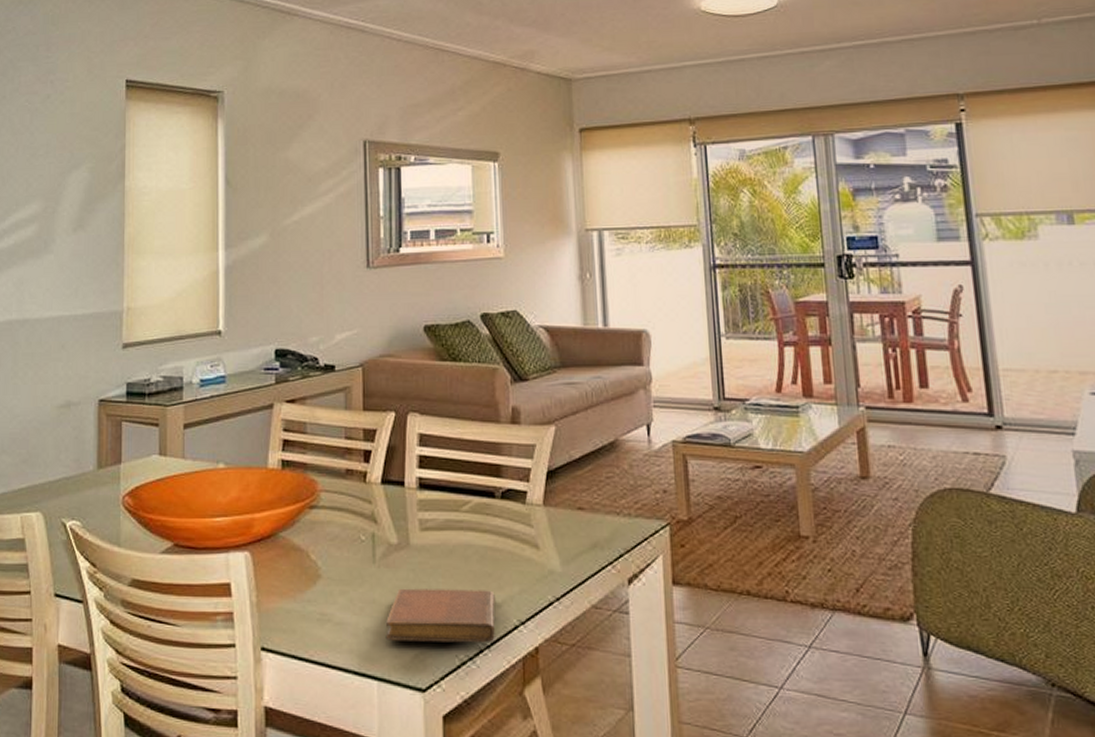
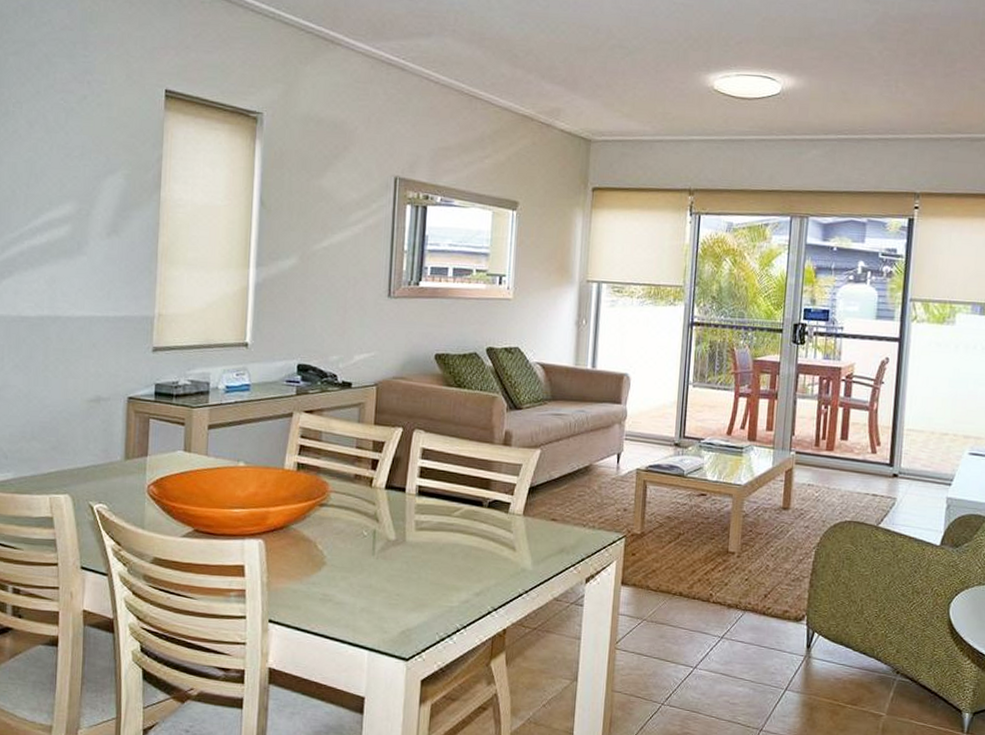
notebook: present [385,588,495,643] -> none [378,577,475,624]

